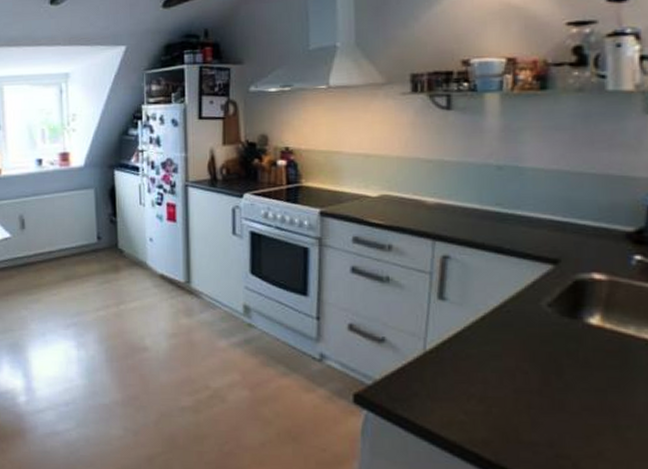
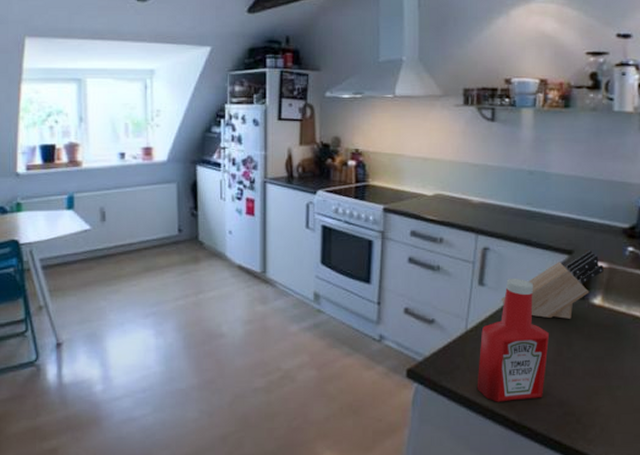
ketchup bottle: none [440,291,532,438] -> present [477,278,549,402]
knife block: none [466,260,602,341] -> present [500,251,604,319]

